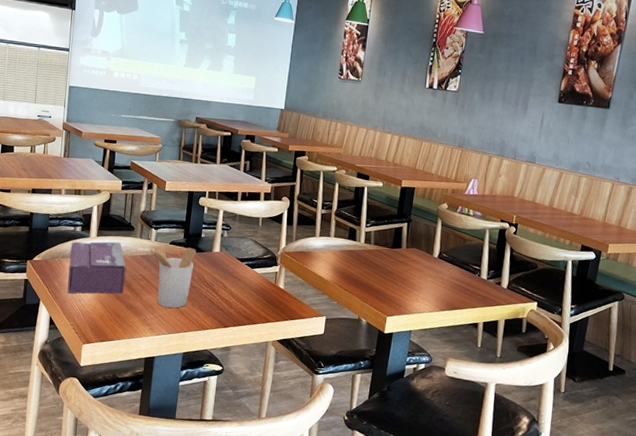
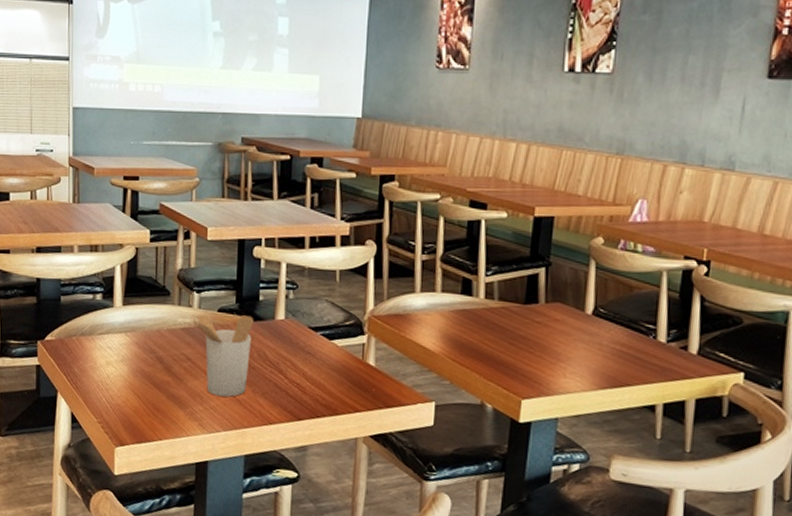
tissue box: present [67,241,126,294] -> none [90,311,163,382]

